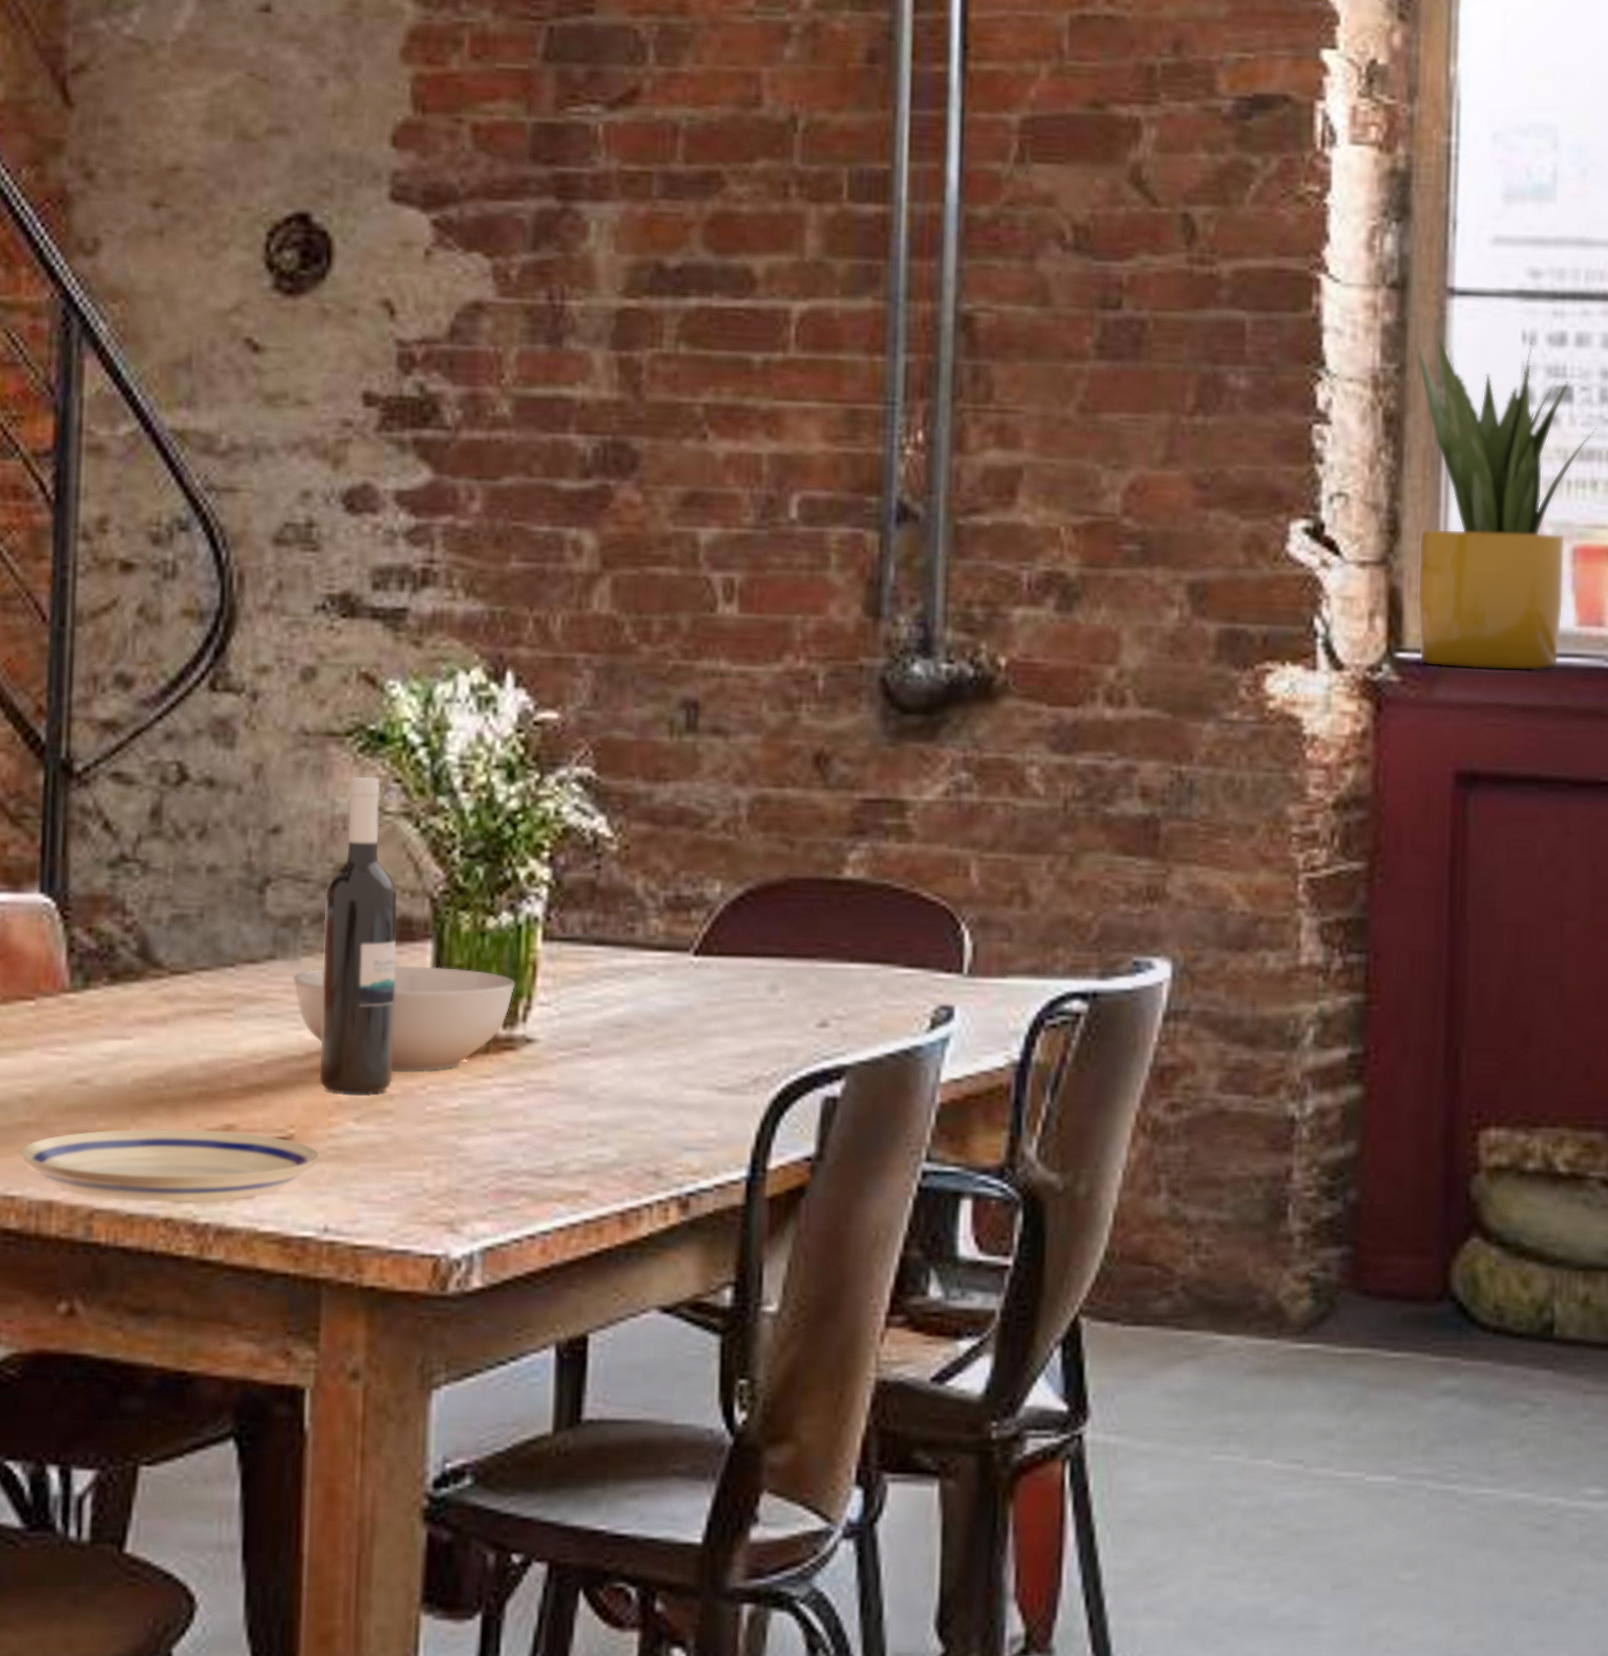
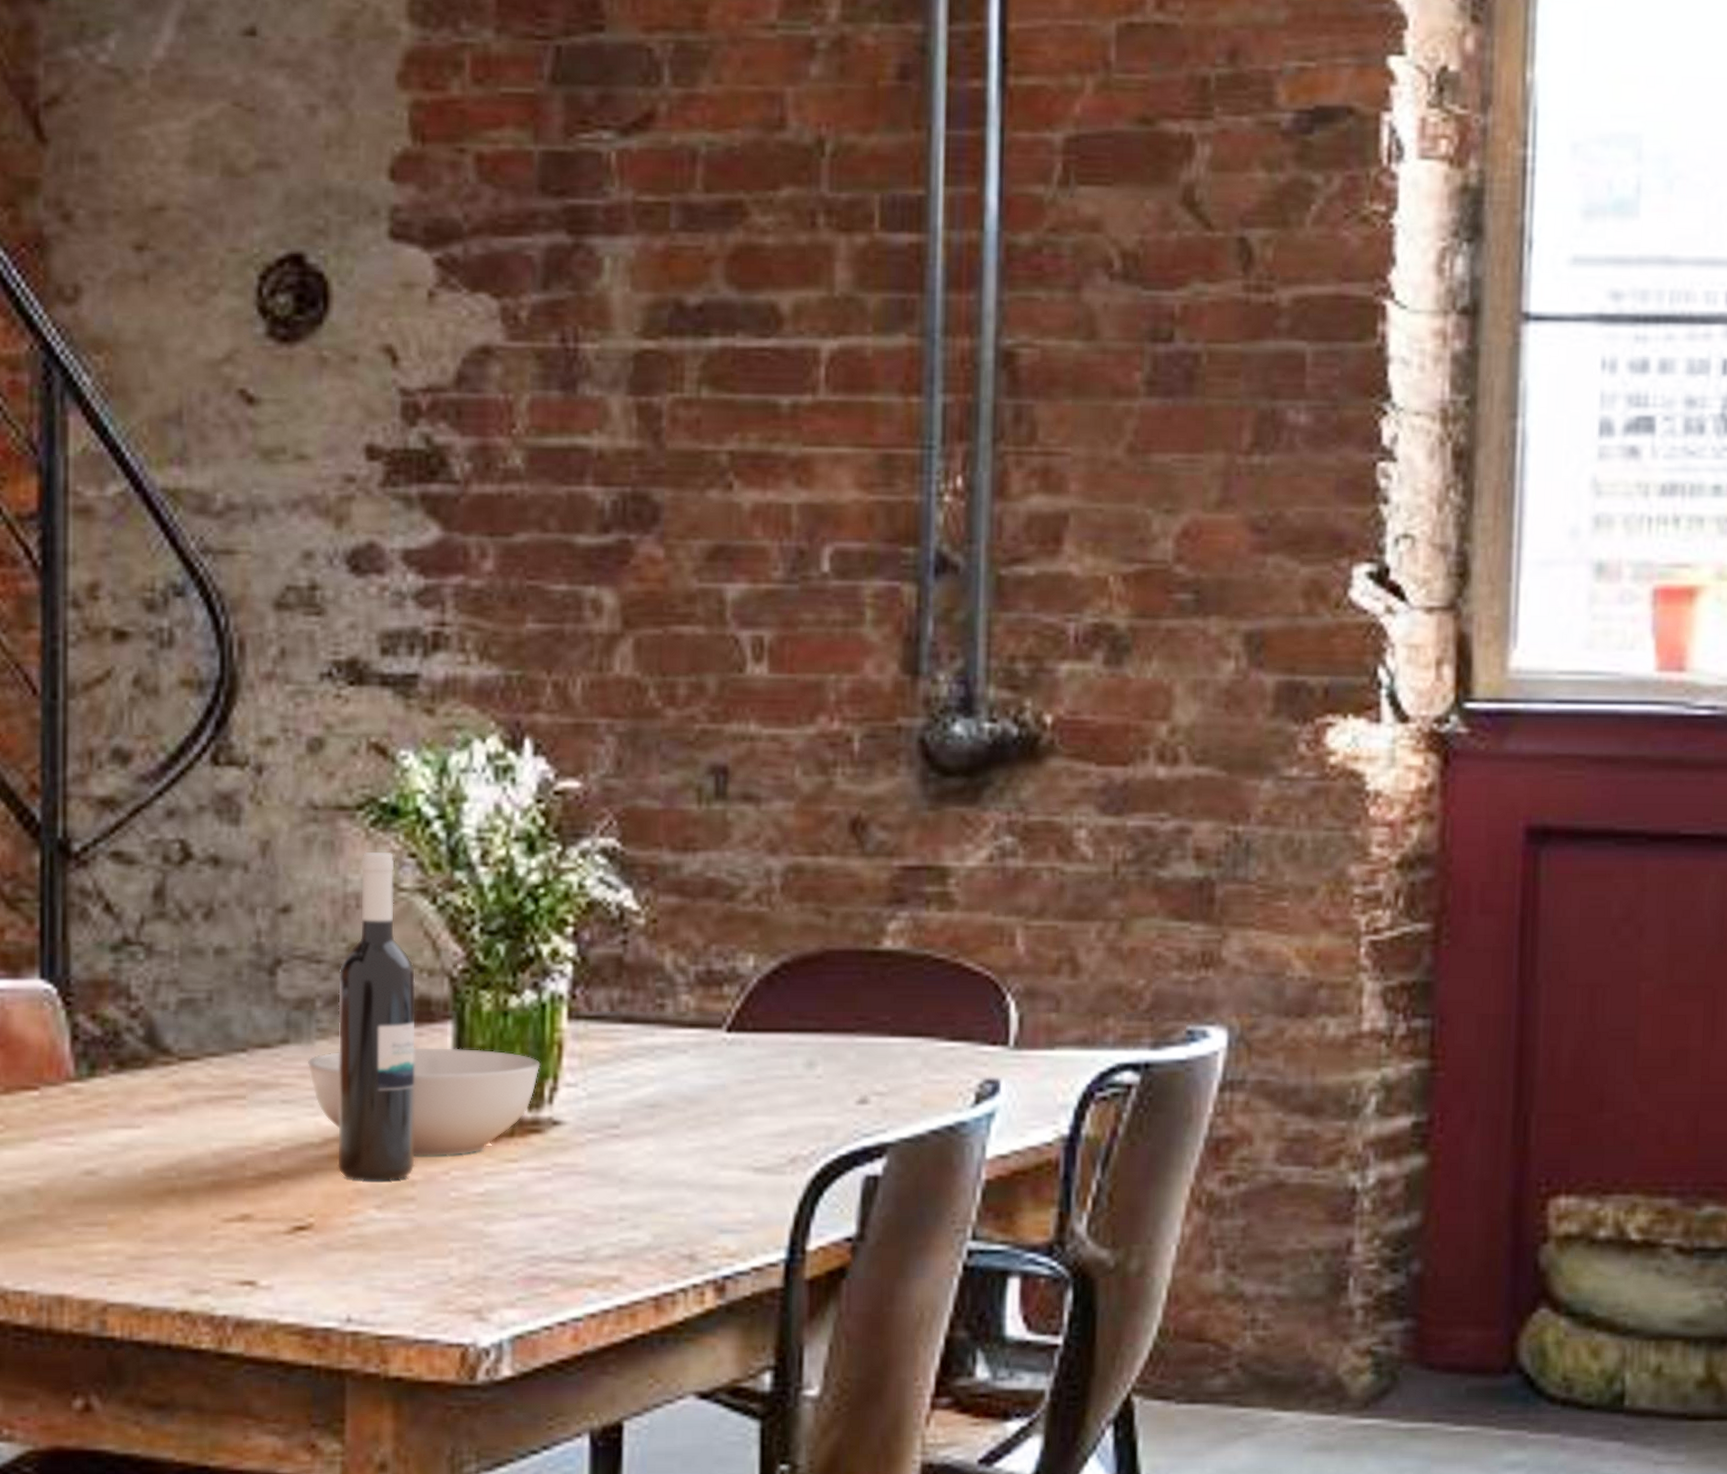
plate: present [20,1128,319,1203] -> none [29,1219,340,1295]
planter: present [1414,337,1598,671] -> none [1486,364,1681,720]

